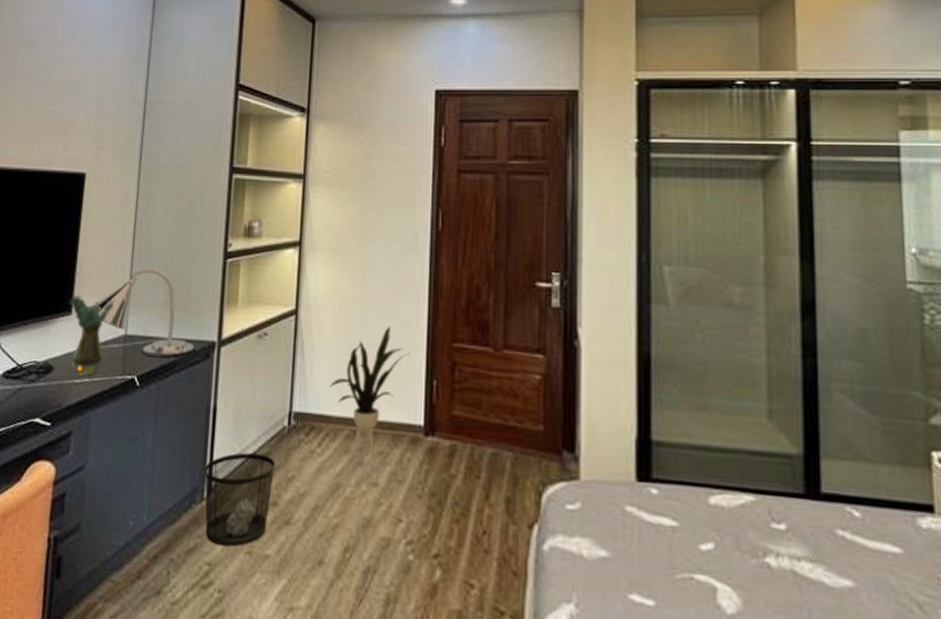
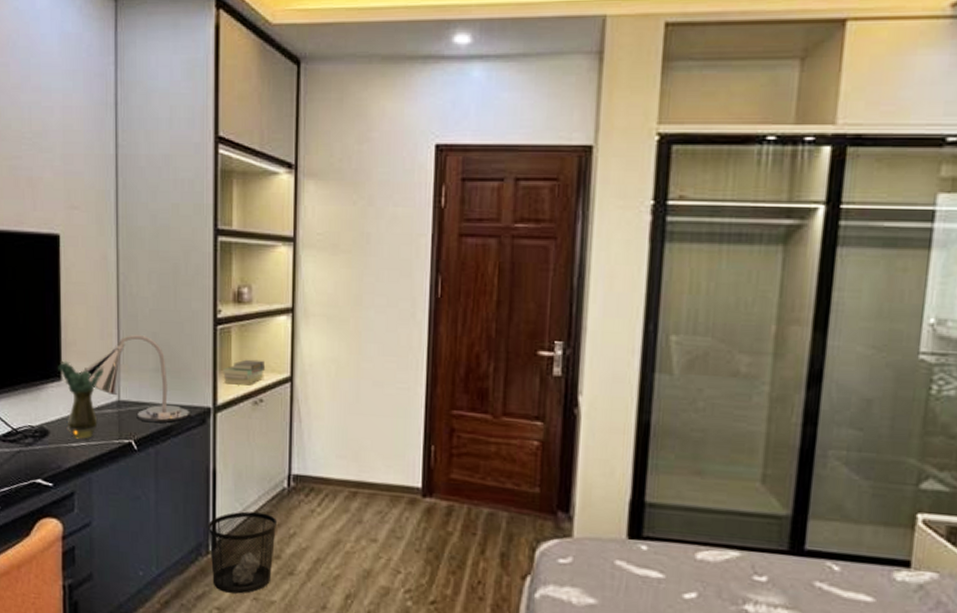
books: none [229,292,272,319] -> present [223,359,266,386]
house plant: present [329,326,411,463] -> none [327,393,408,521]

